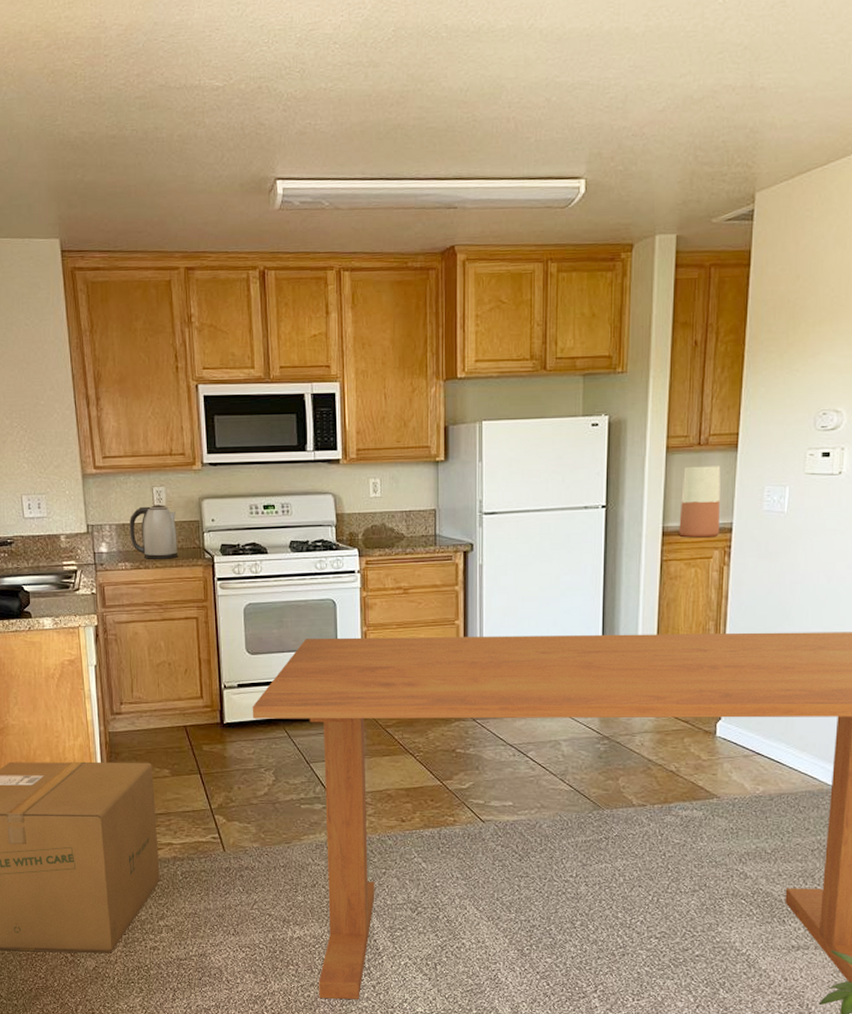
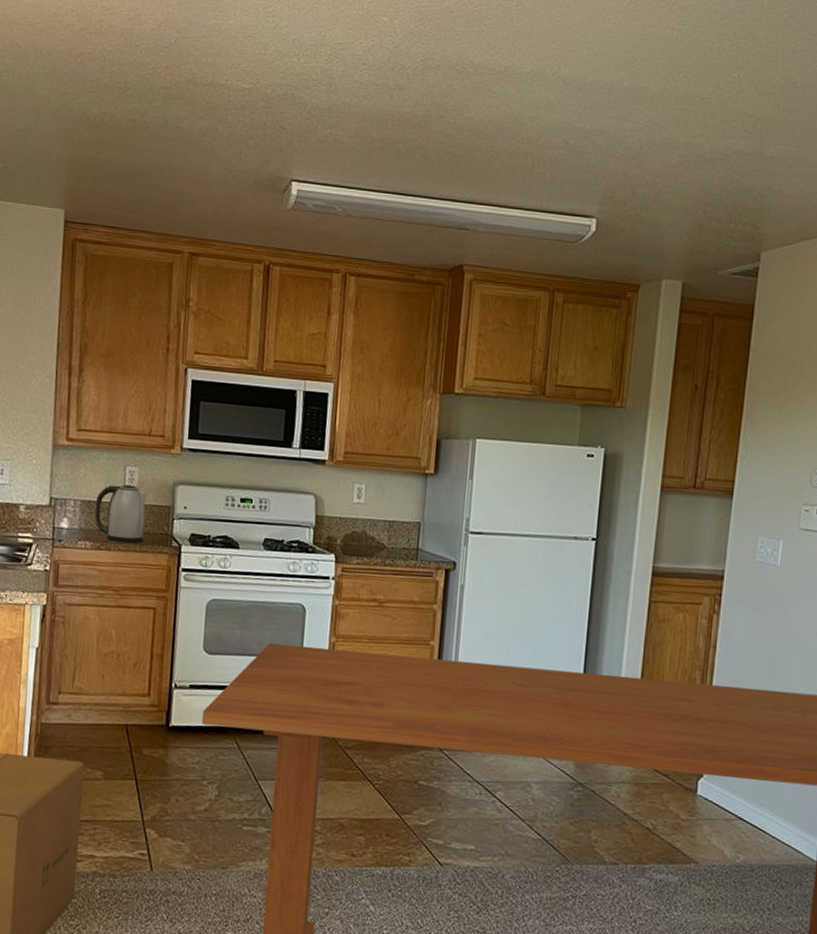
vase: present [679,466,721,538] -> none [669,508,715,584]

